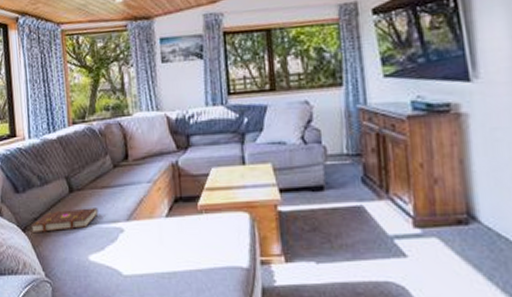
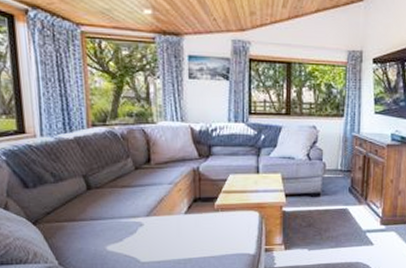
book: present [31,208,99,234] -> none [43,204,118,227]

